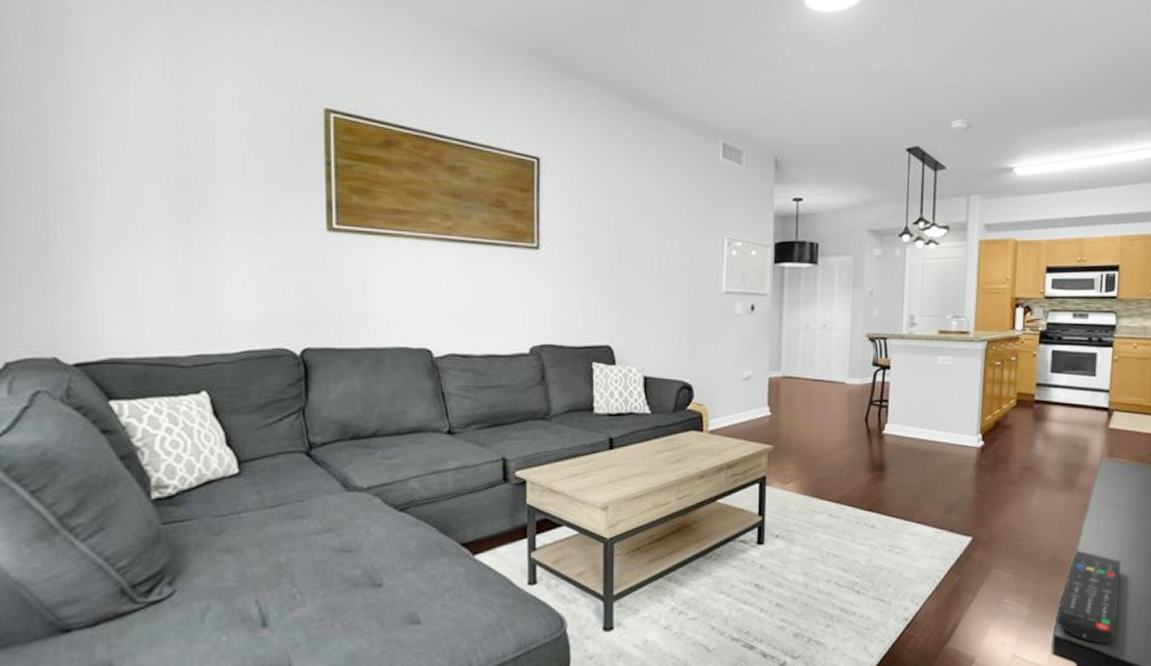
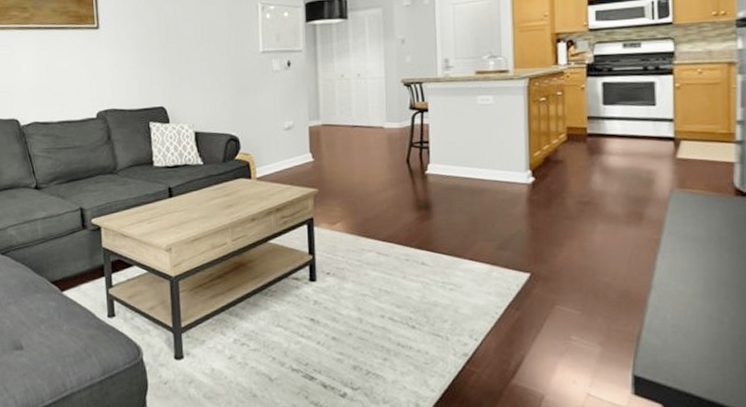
remote control: present [1057,550,1121,644] -> none [635,286,708,385]

